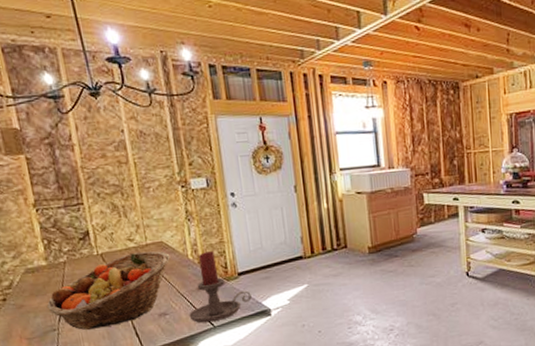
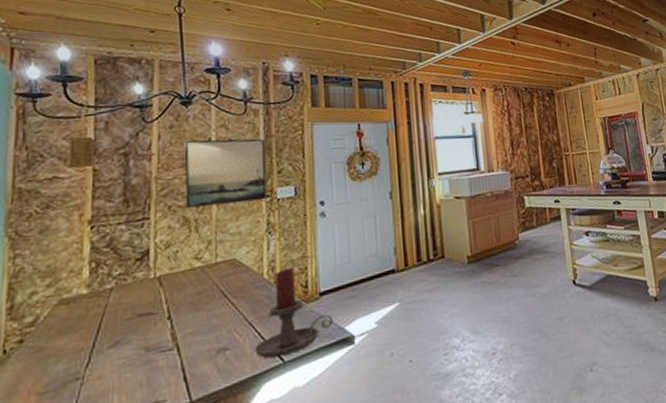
fruit basket: present [46,251,171,330] -> none [74,270,242,377]
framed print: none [100,131,182,196] -> present [184,139,267,209]

